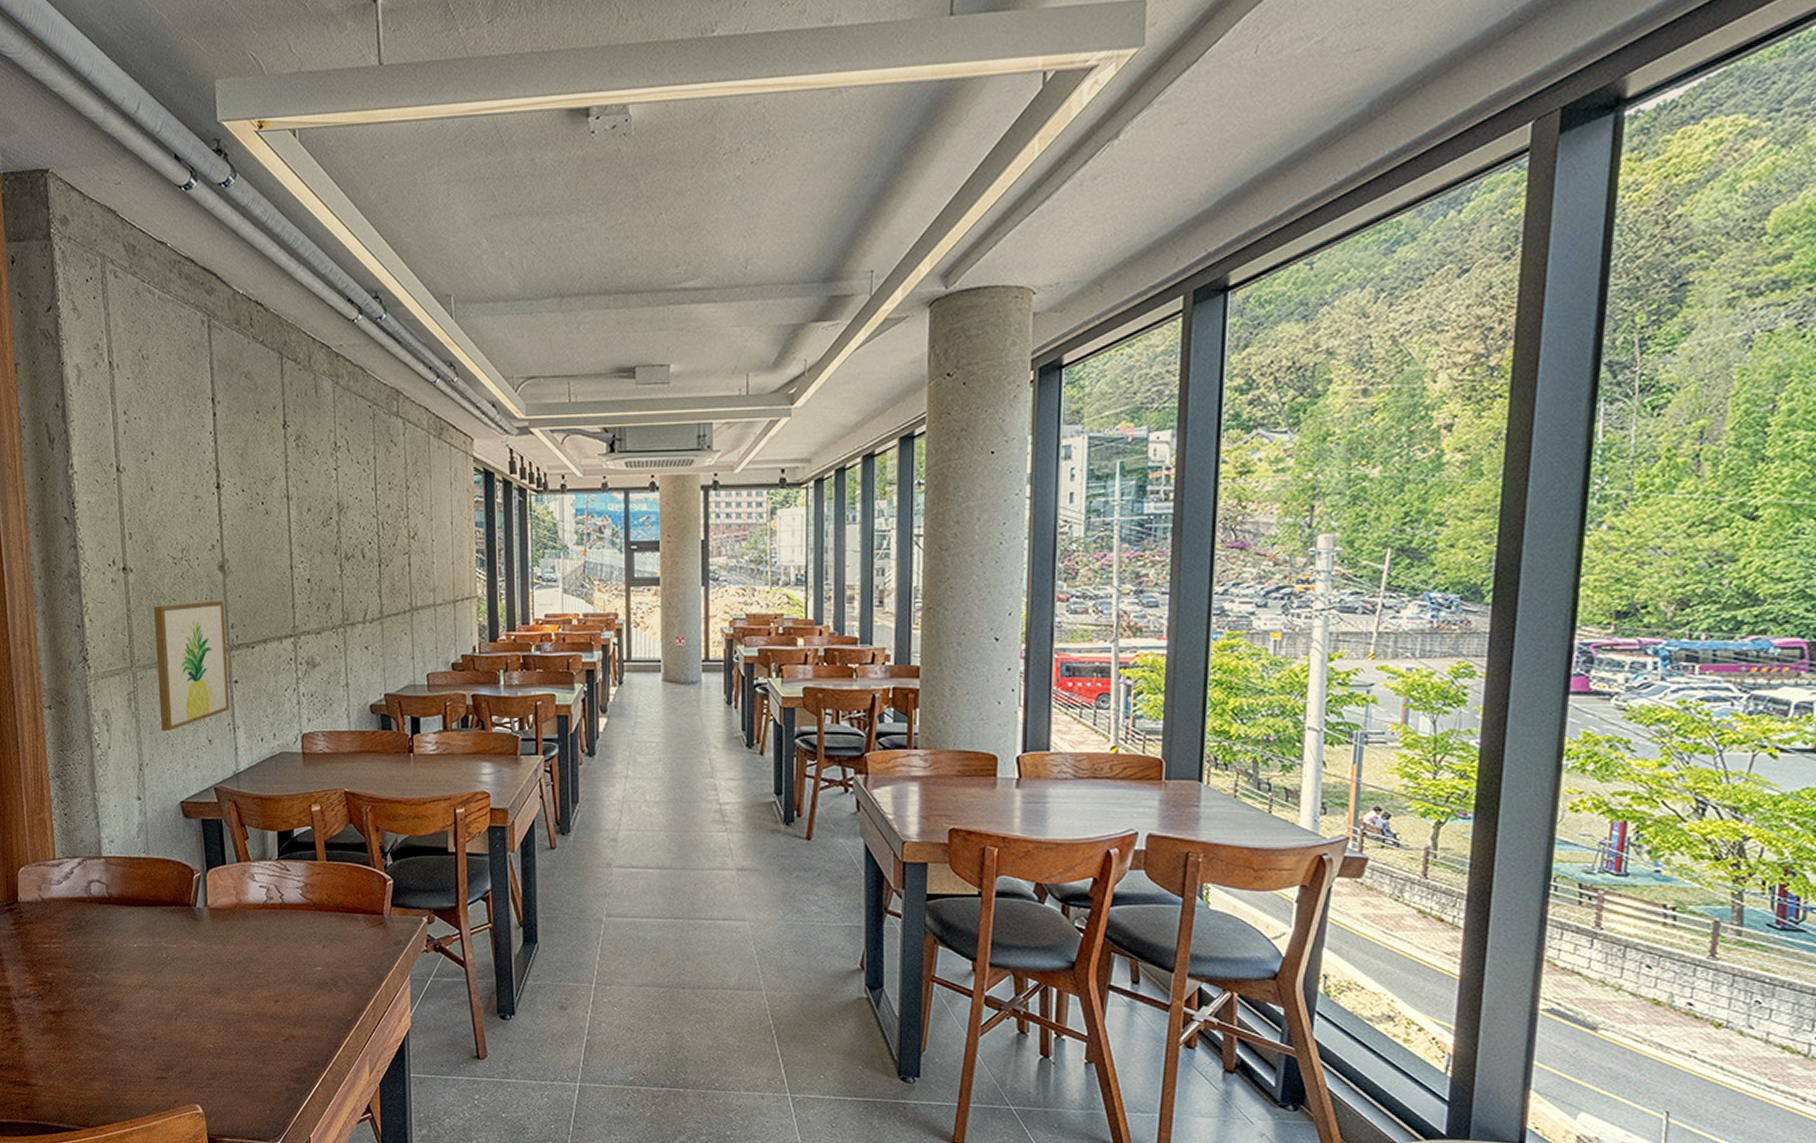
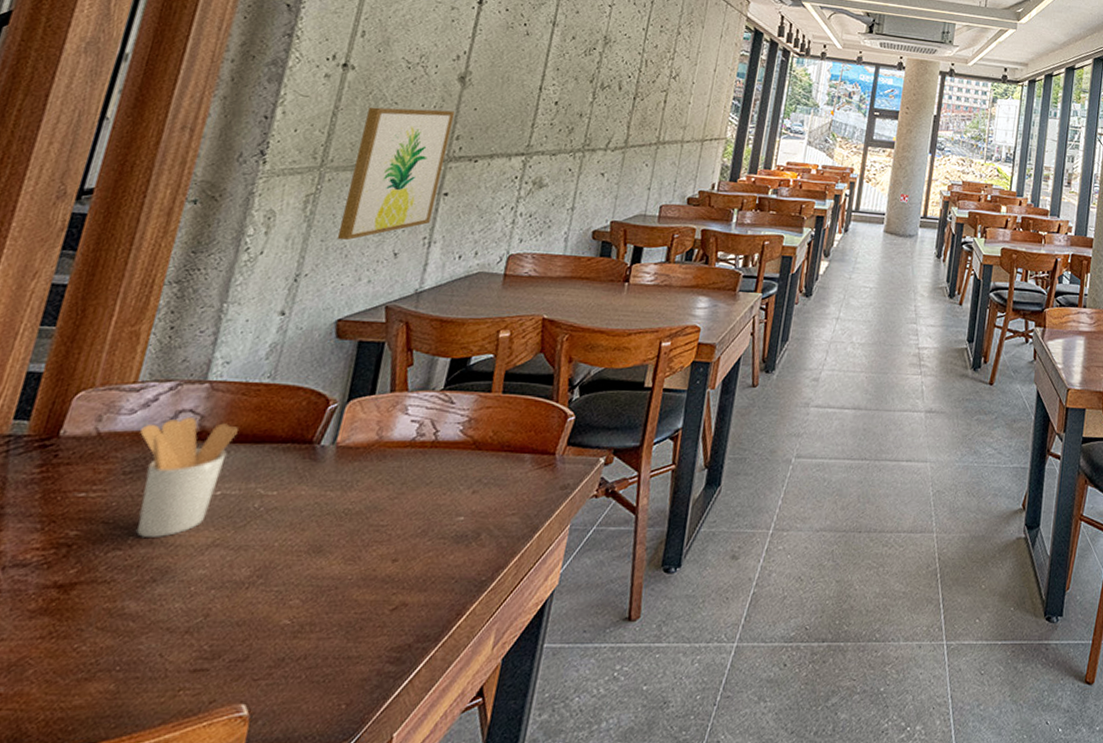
utensil holder: none [69,885,135,979] -> present [135,416,239,539]

